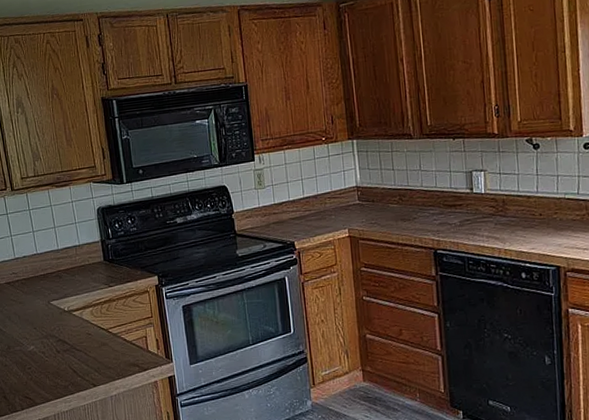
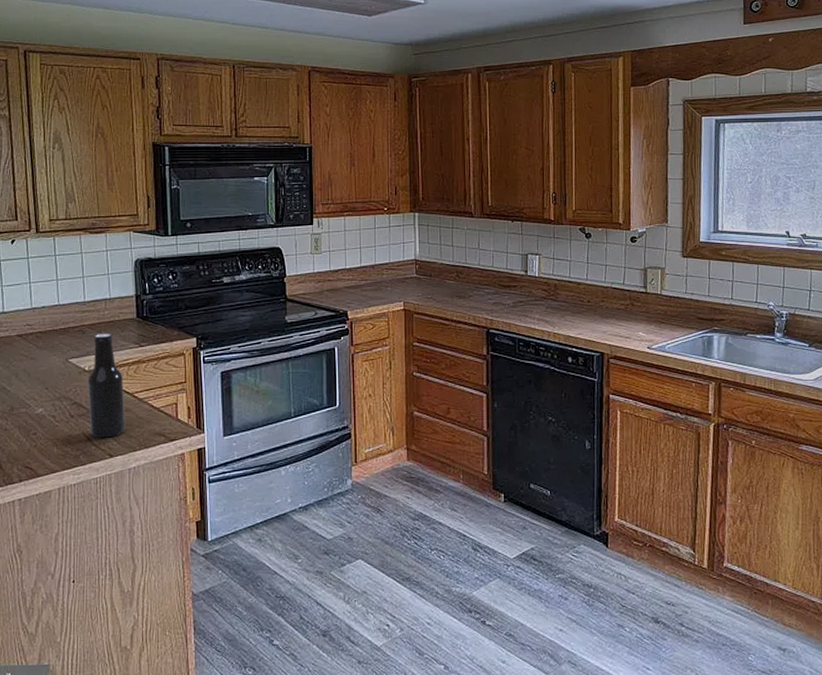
beer bottle: none [68,277,104,370] -> present [87,334,126,438]

